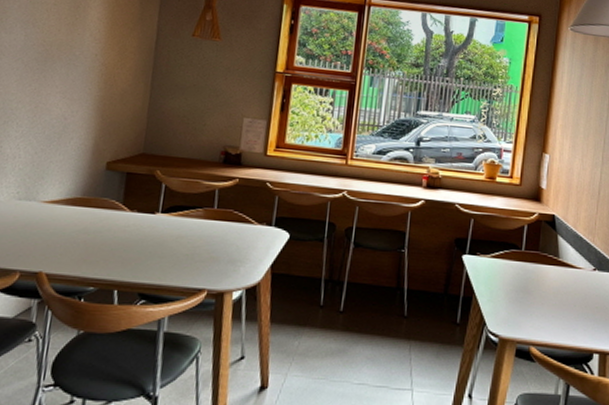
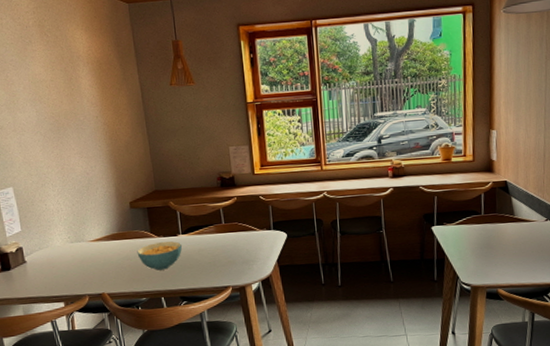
cereal bowl: none [98,217,158,255] -> present [137,241,182,271]

